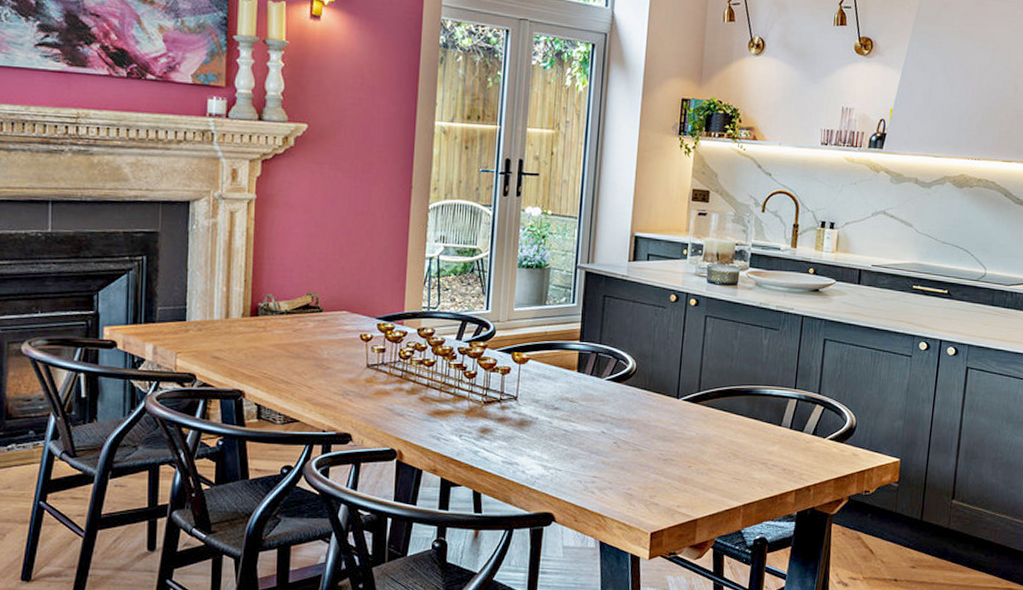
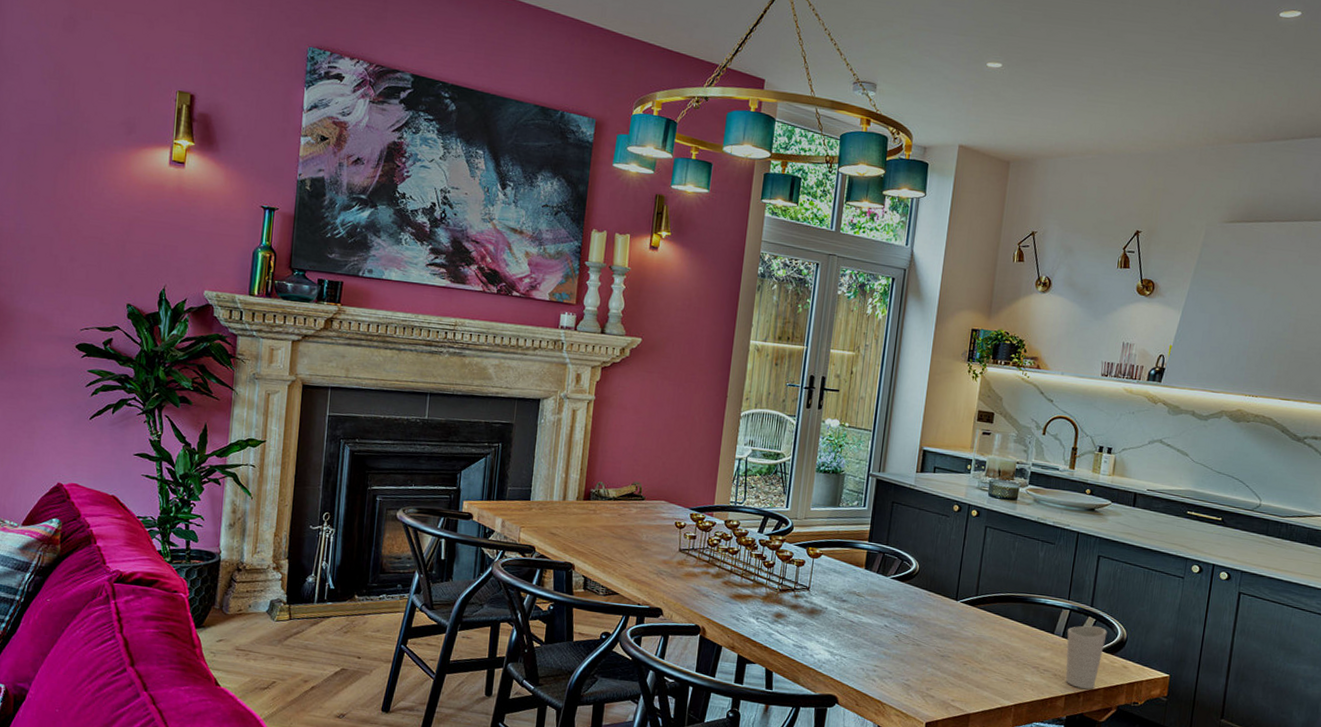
cup: none [795,414,836,481] -> present [1065,625,1107,689]

